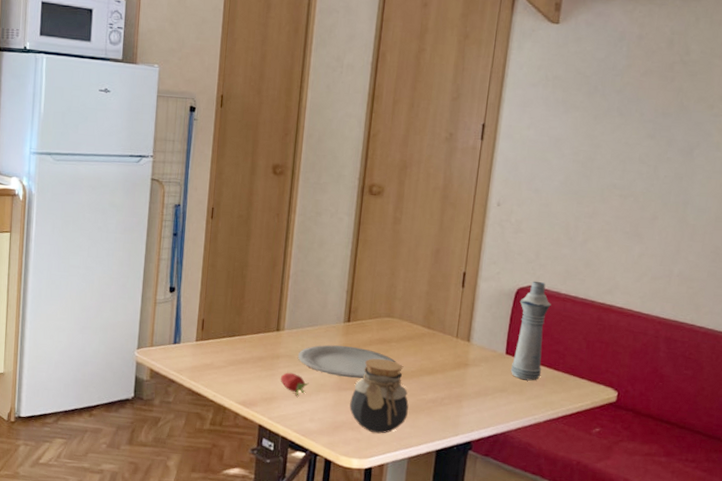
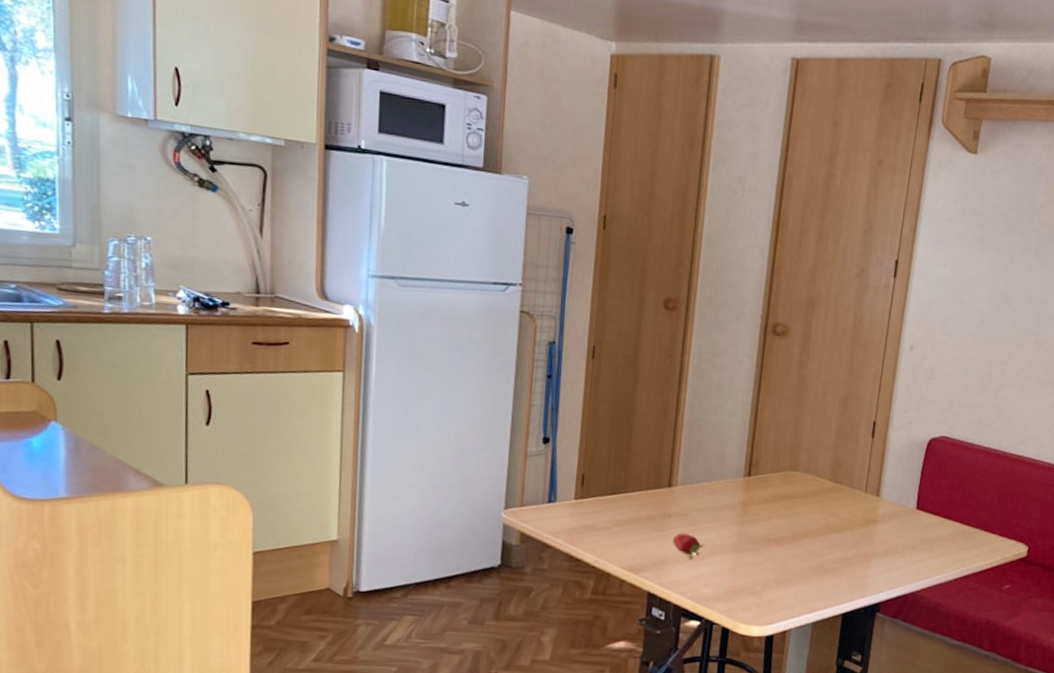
plate: present [297,345,397,379] -> none [692,501,801,539]
jar: present [349,358,409,434] -> none [749,516,814,598]
bottle: present [510,281,551,381] -> none [920,431,964,537]

